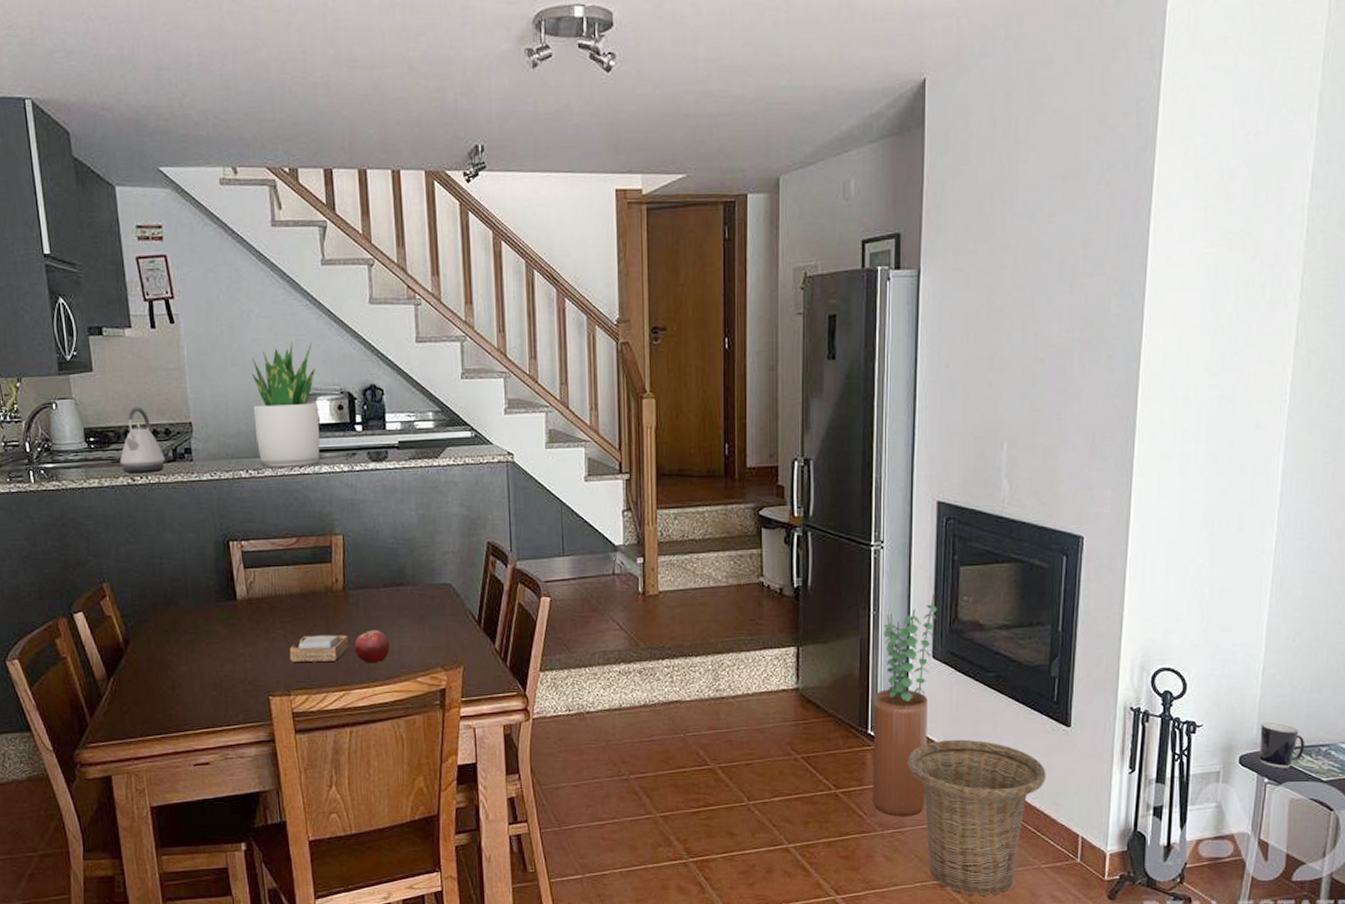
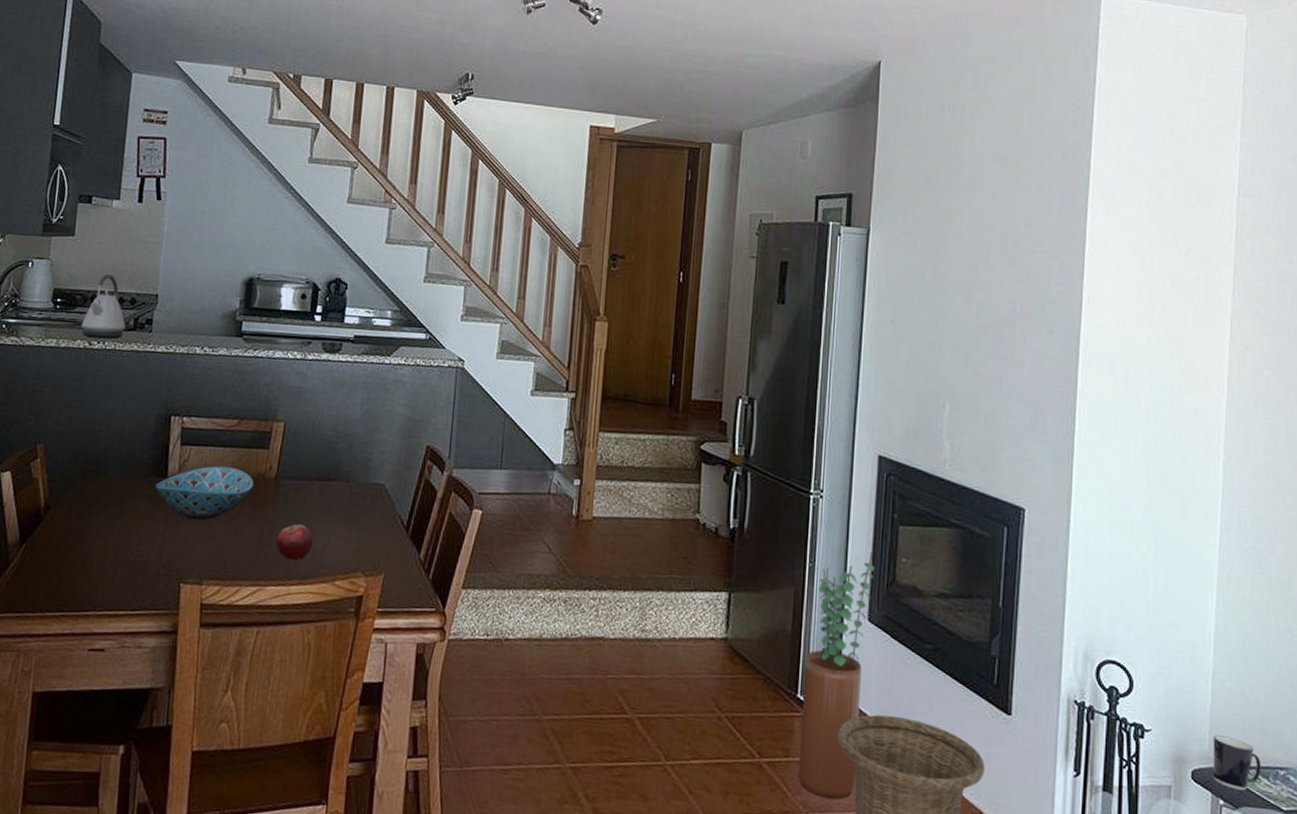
bowl: none [227,584,323,637] -> present [155,466,254,521]
planter: present [251,341,320,468] -> none [216,229,287,350]
napkin holder: present [289,635,349,662] -> none [209,522,272,553]

